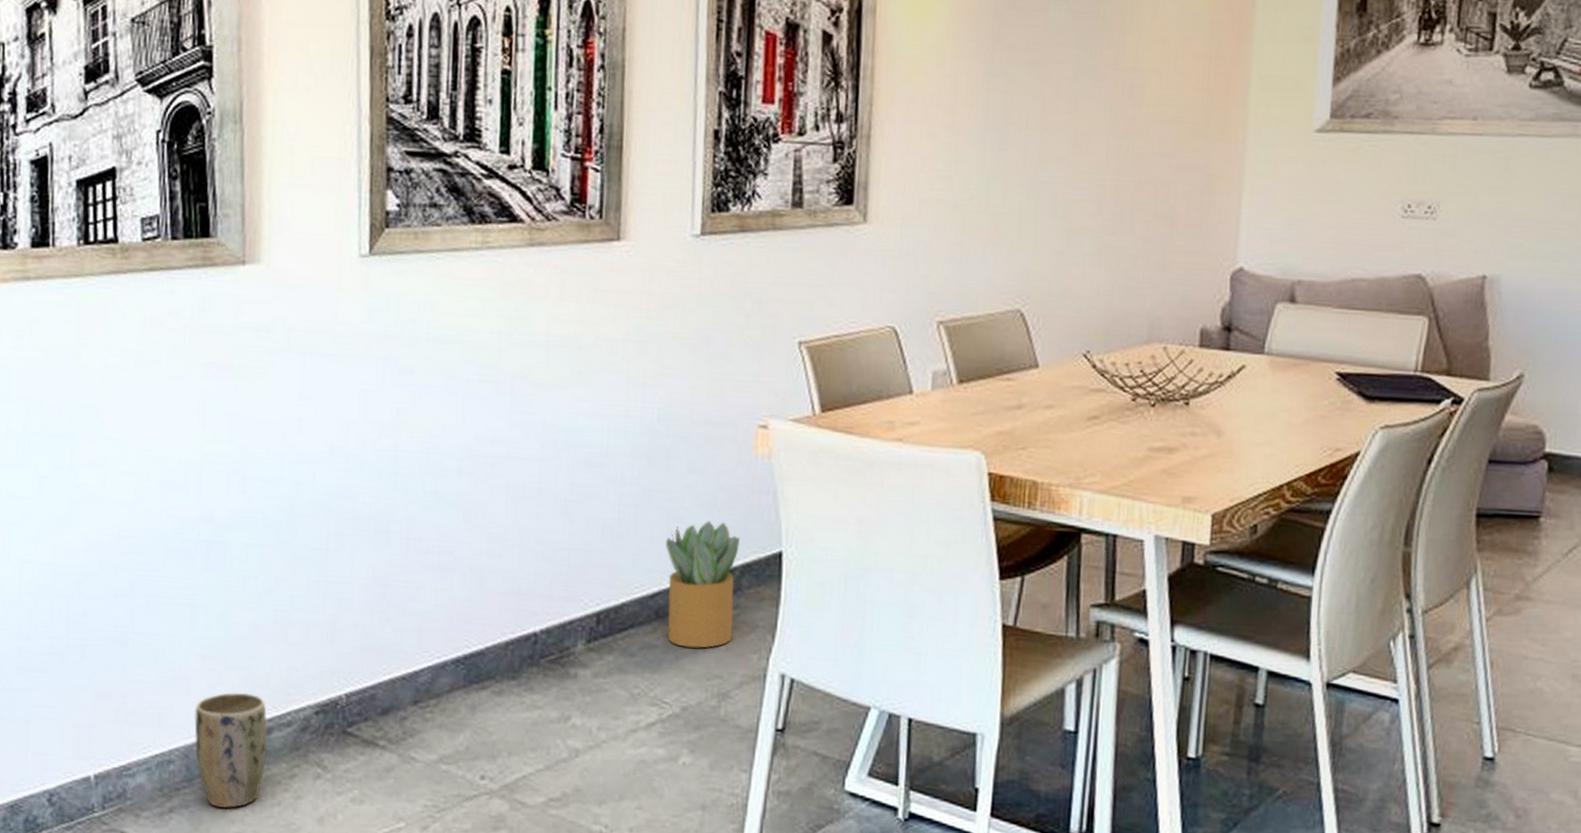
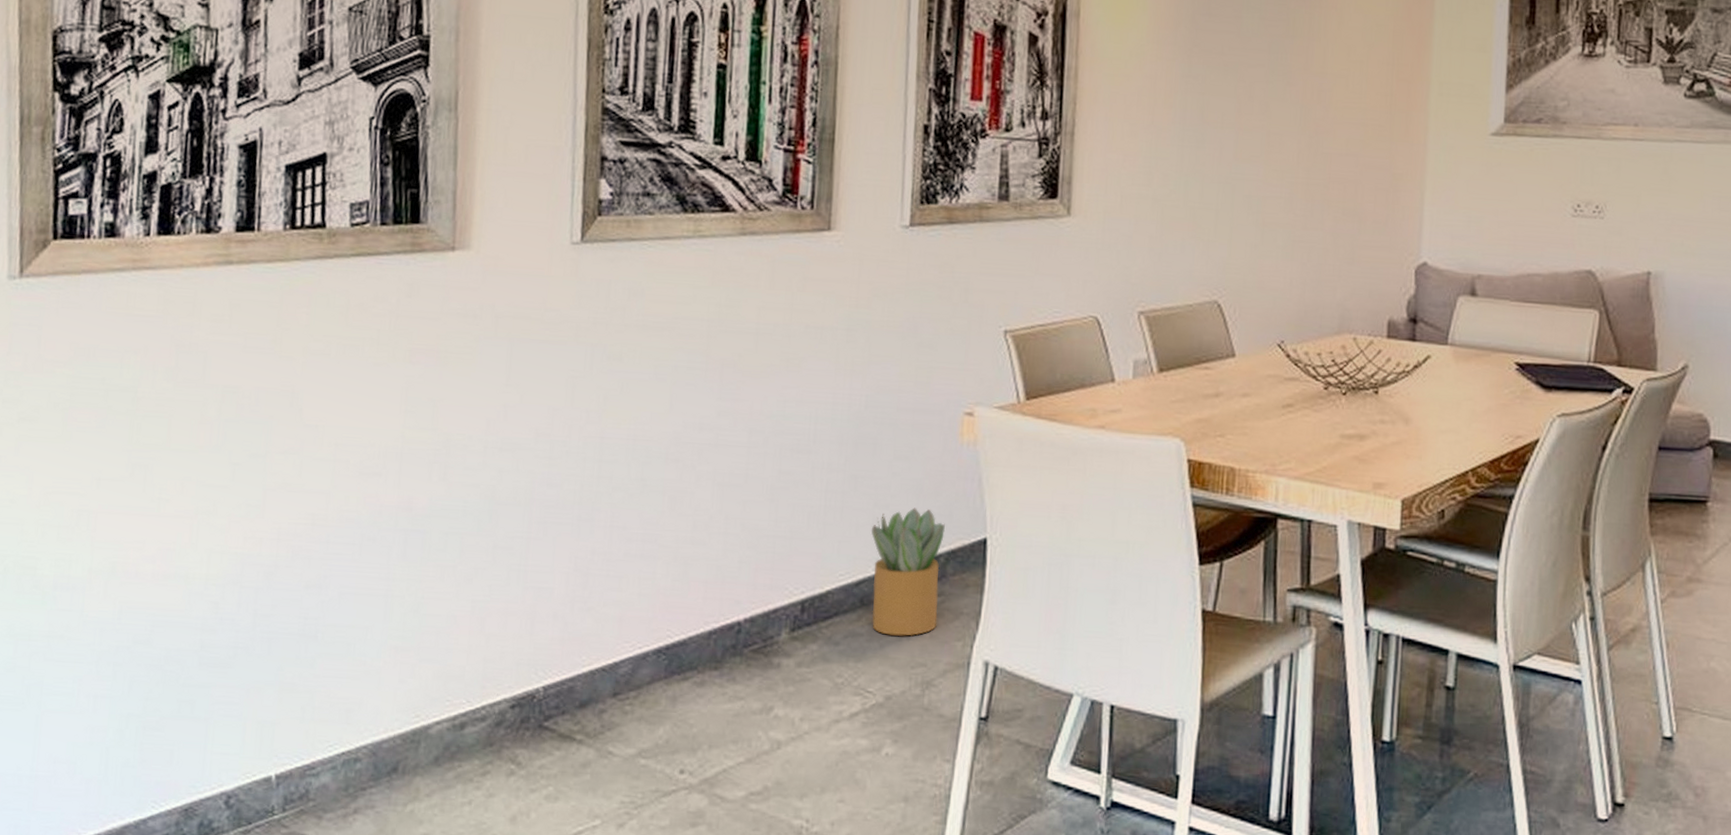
plant pot: present [194,692,268,809] -> none [384,686,460,809]

